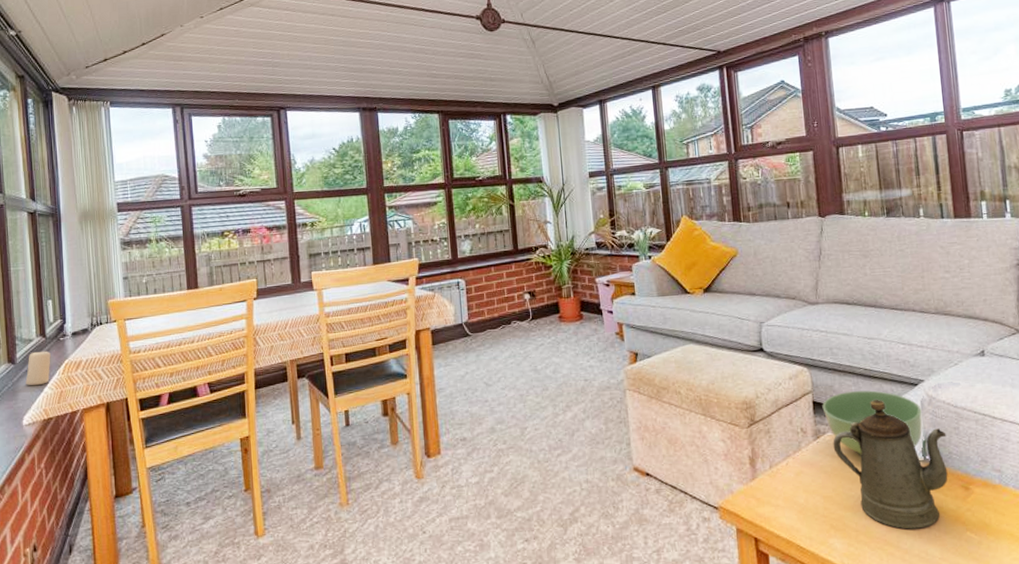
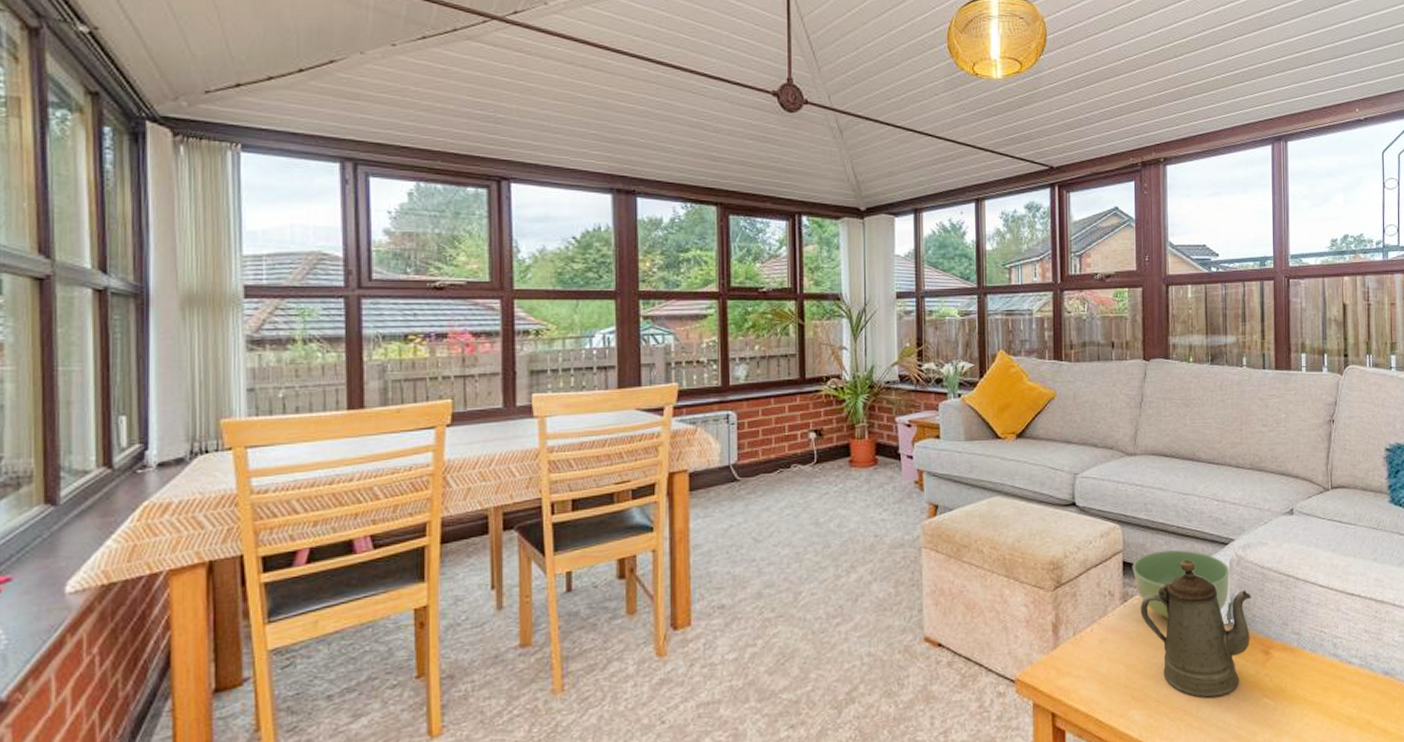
candle: present [25,351,51,386] -> none [73,487,120,538]

